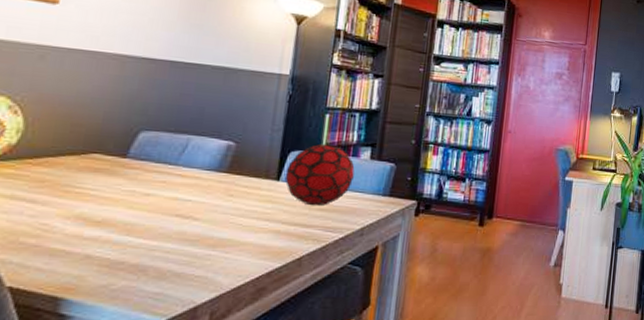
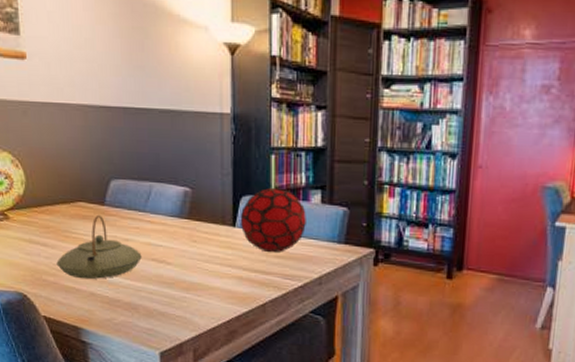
teapot: none [44,167,164,240] -> present [56,214,142,279]

